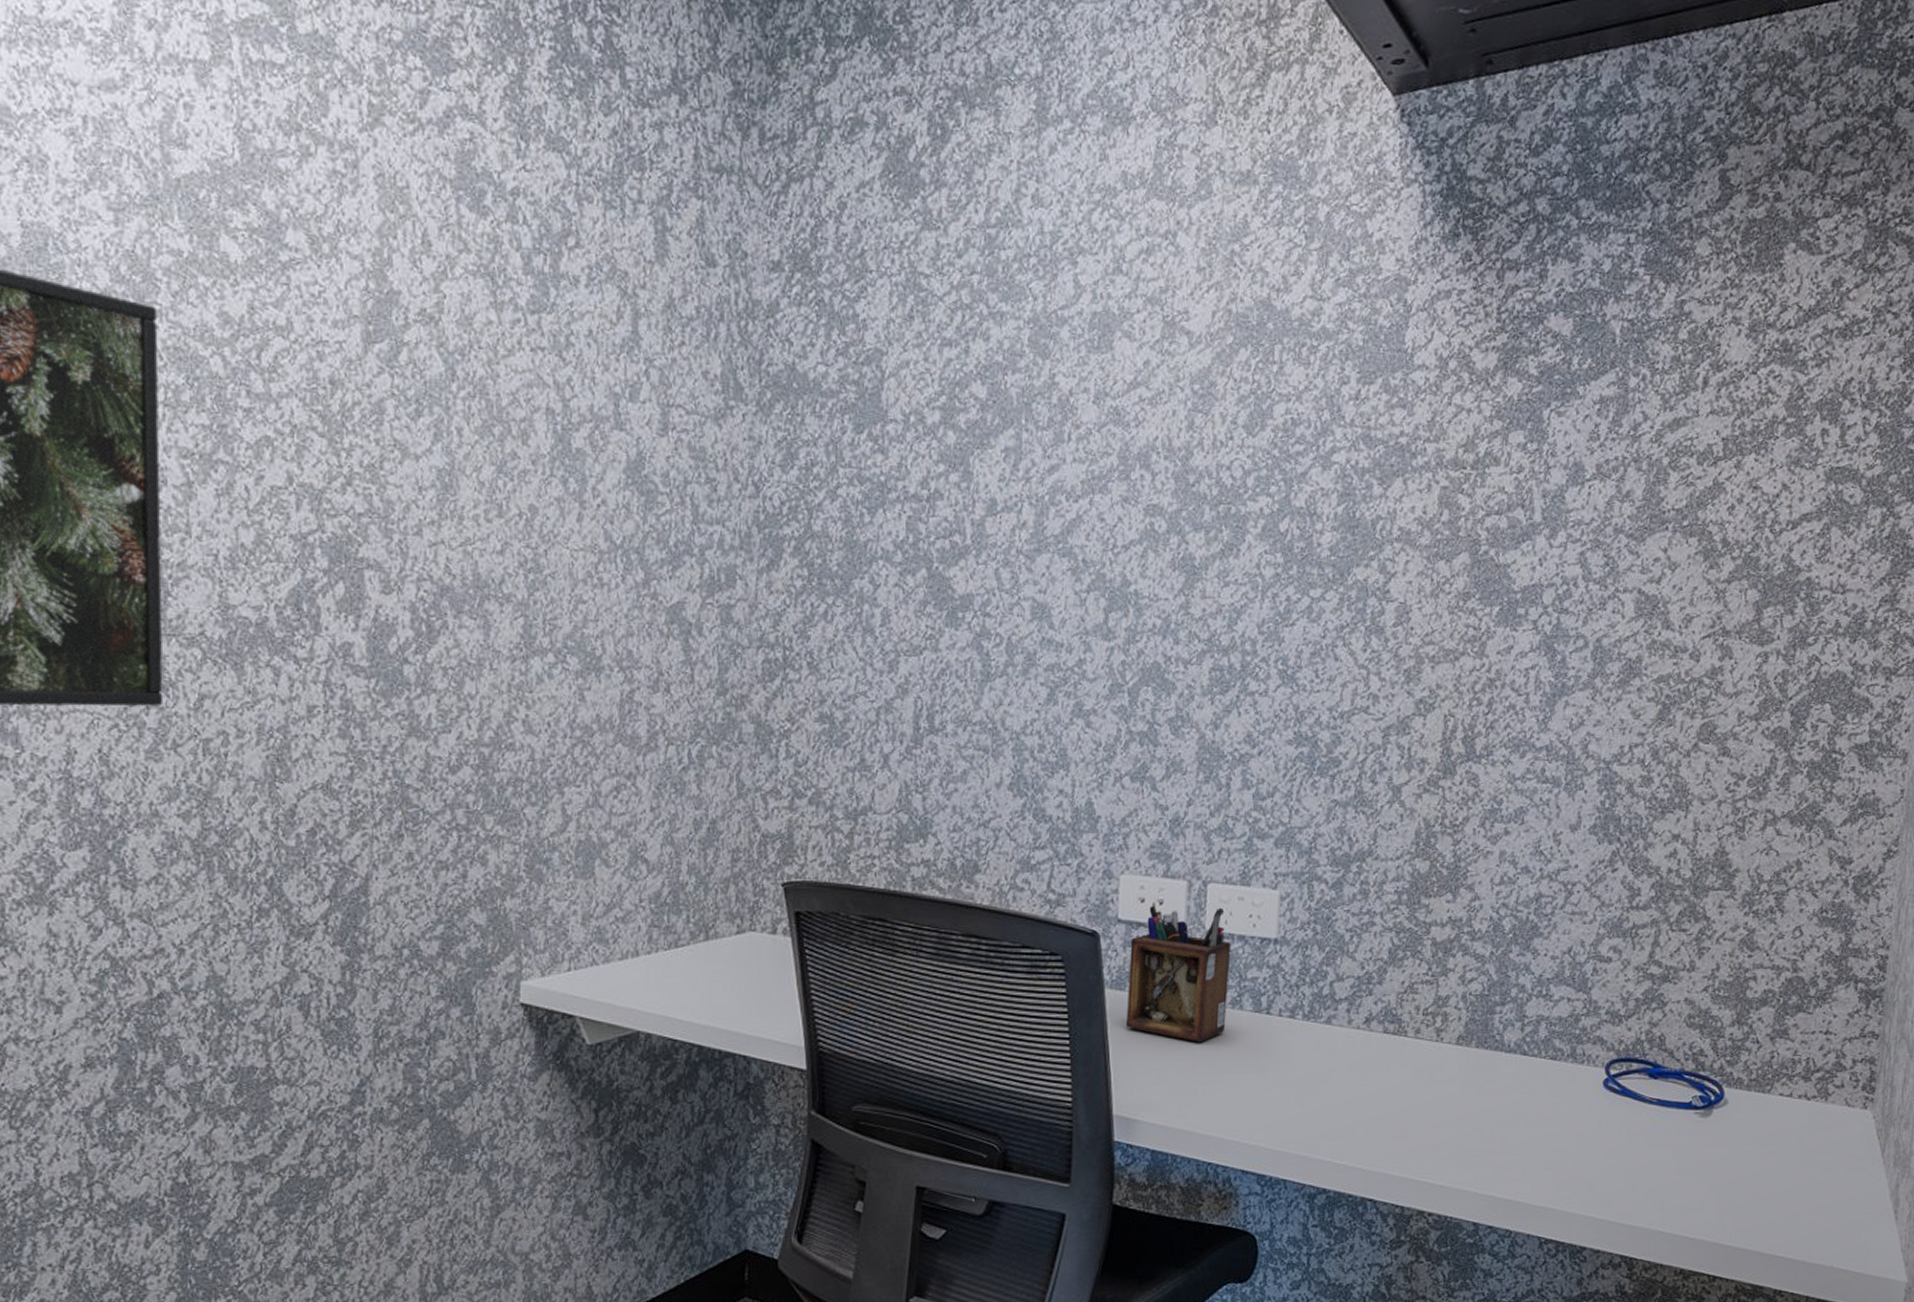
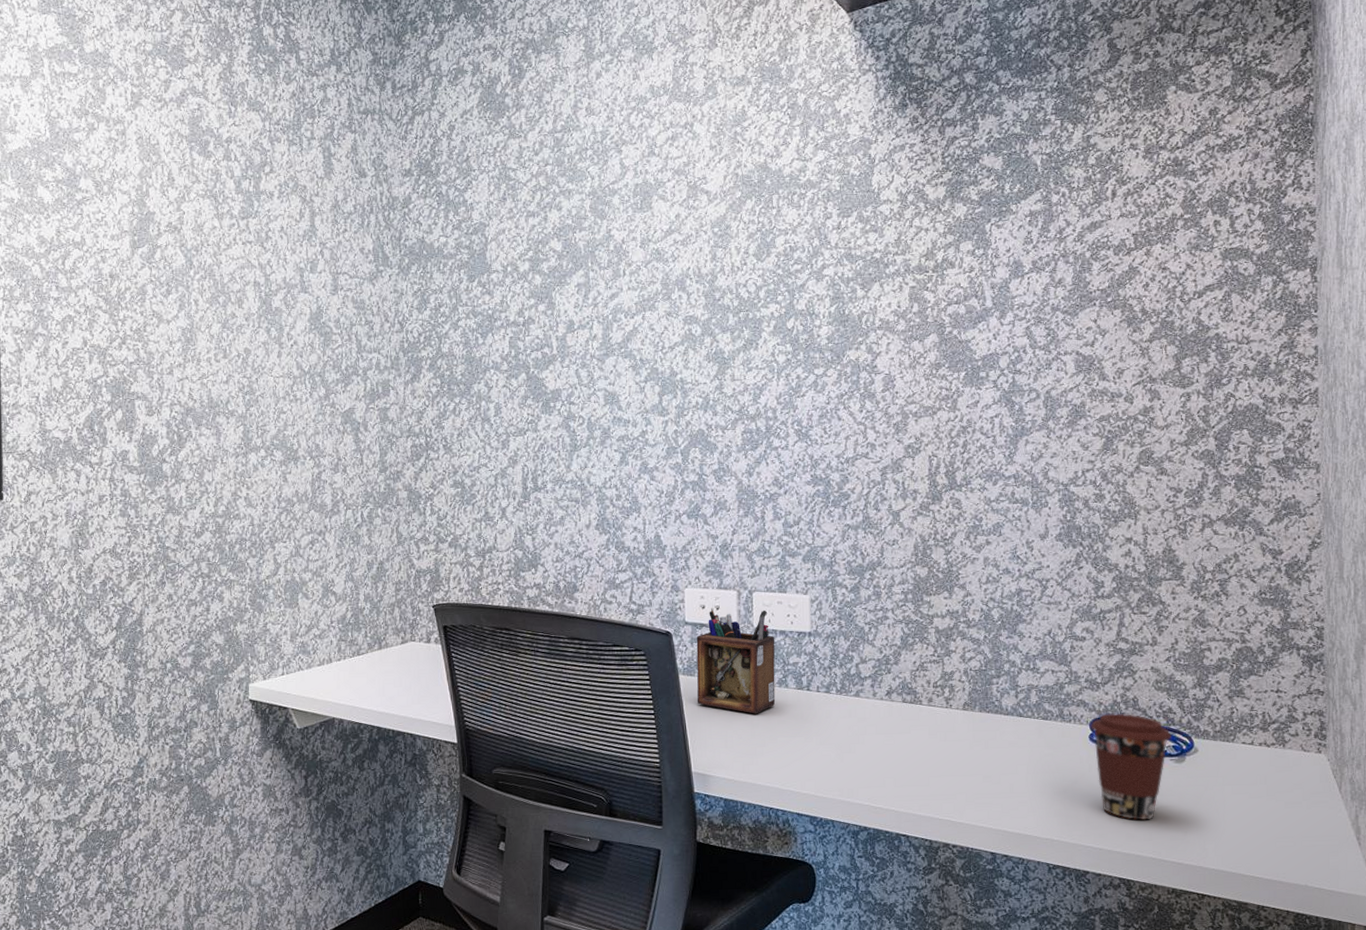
coffee cup: none [1606,1054,1700,1186] -> present [1090,713,1172,821]

